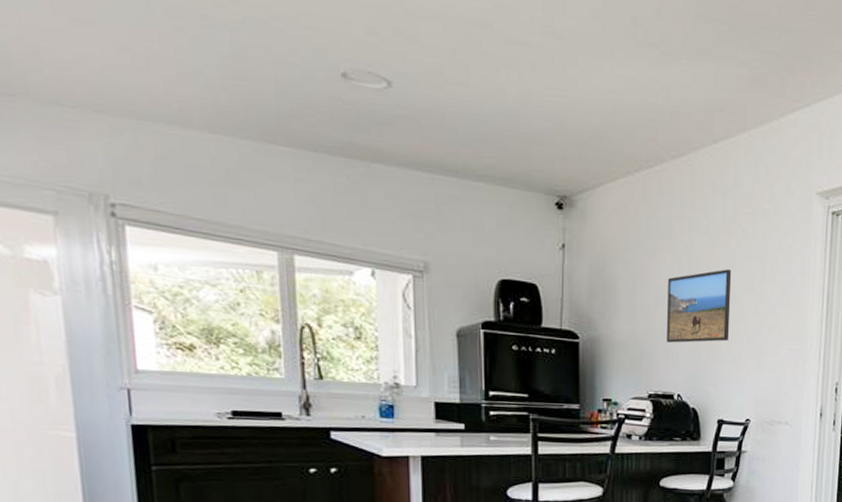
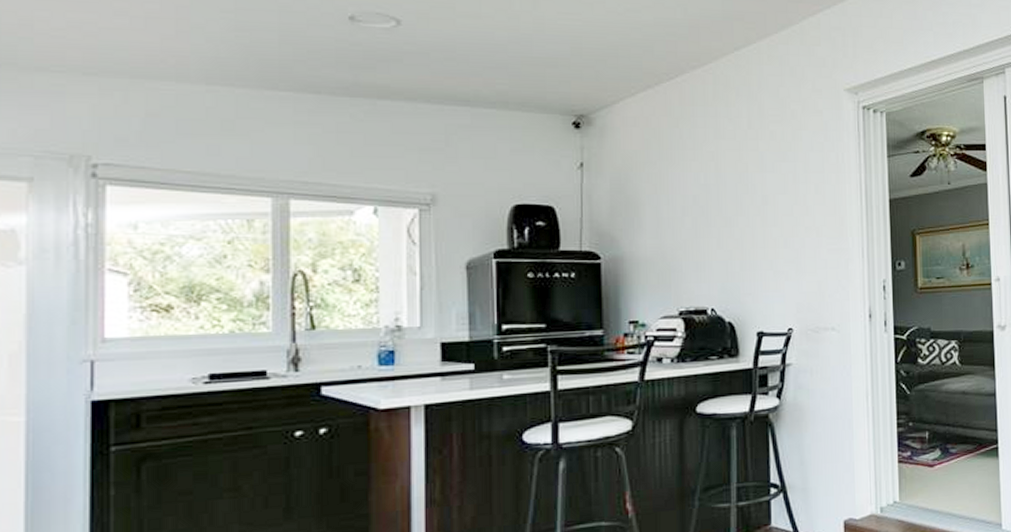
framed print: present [666,269,732,343] -> none [695,173,764,254]

